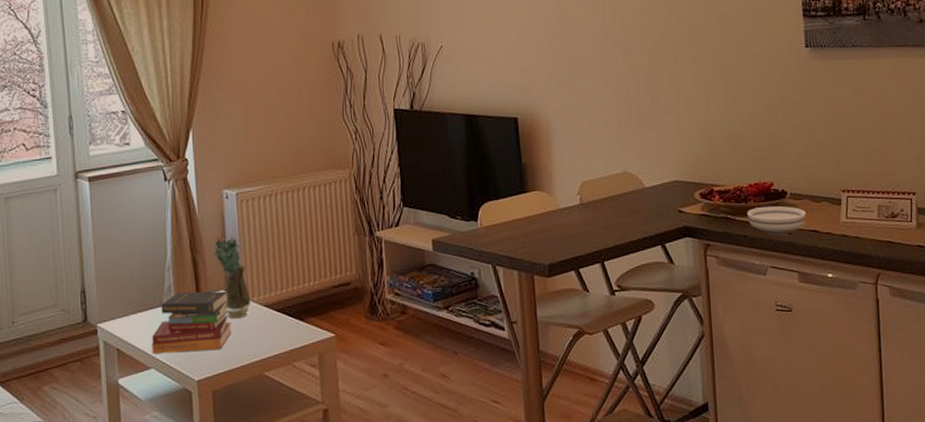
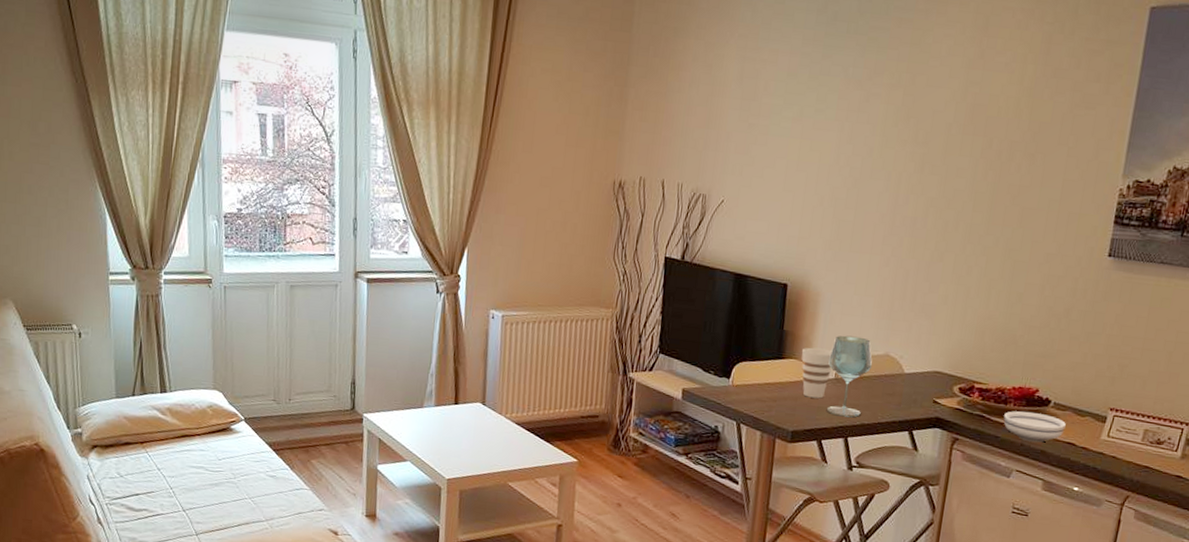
books: present [152,291,231,354] -> none [409,397,484,456]
vase: present [213,235,250,319] -> none [474,352,504,431]
cup: none [544,175,576,228] -> present [801,347,832,399]
wine glass: none [570,158,614,242] -> present [826,335,873,418]

